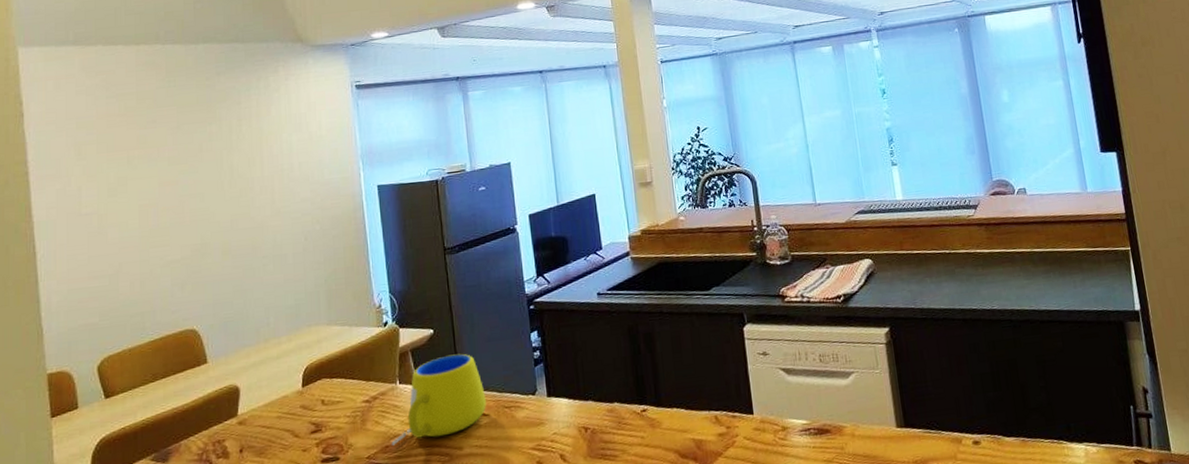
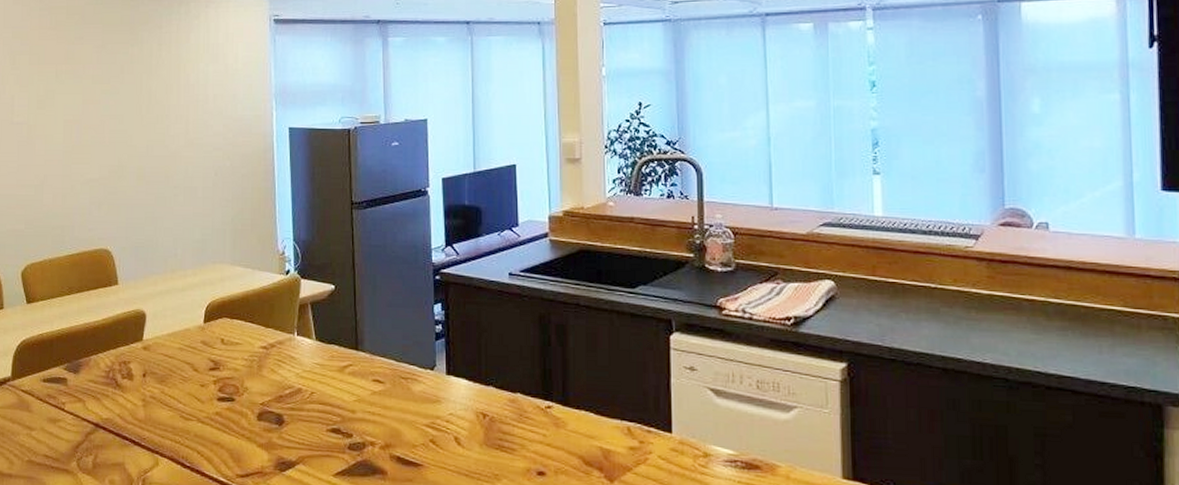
mug: present [391,353,486,446] -> none [285,314,382,396]

